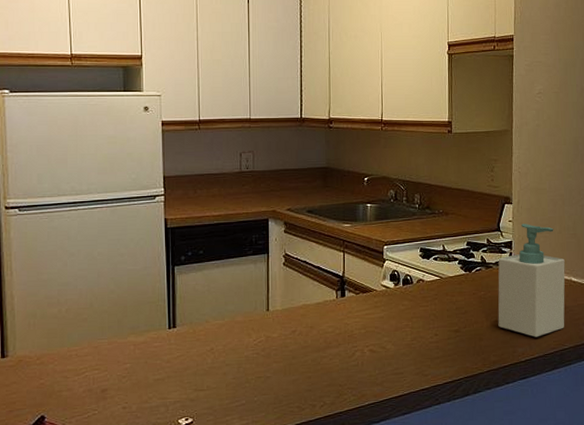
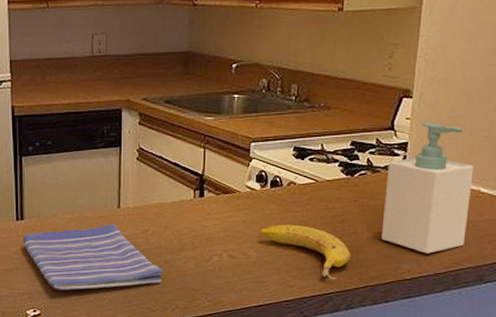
dish towel: none [174,326,311,396] -> present [22,223,163,291]
fruit: none [395,317,475,368] -> present [259,224,351,281]

